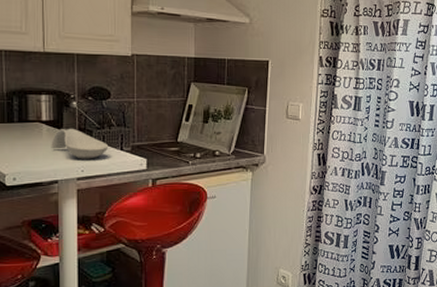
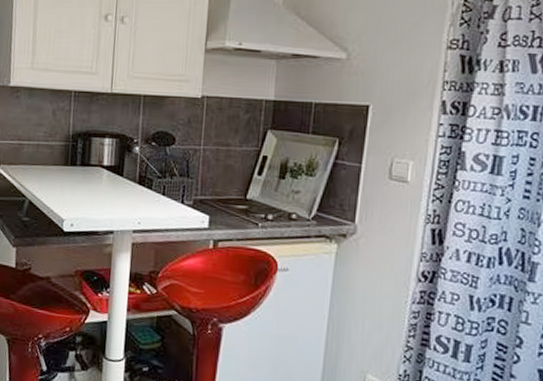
spoon rest: present [51,128,109,159] -> none [109,175,169,211]

